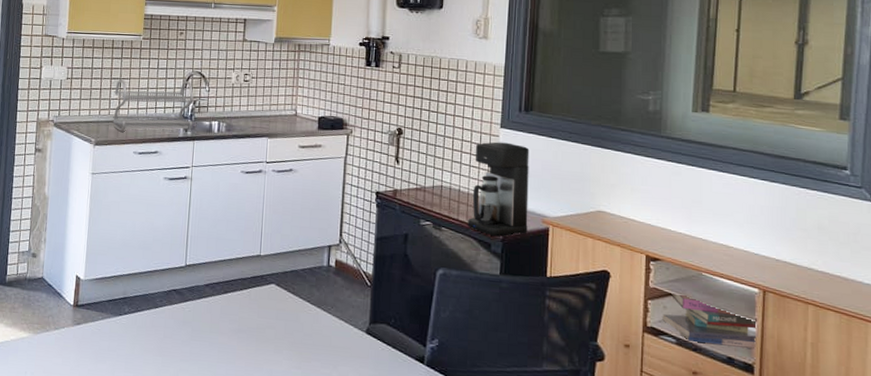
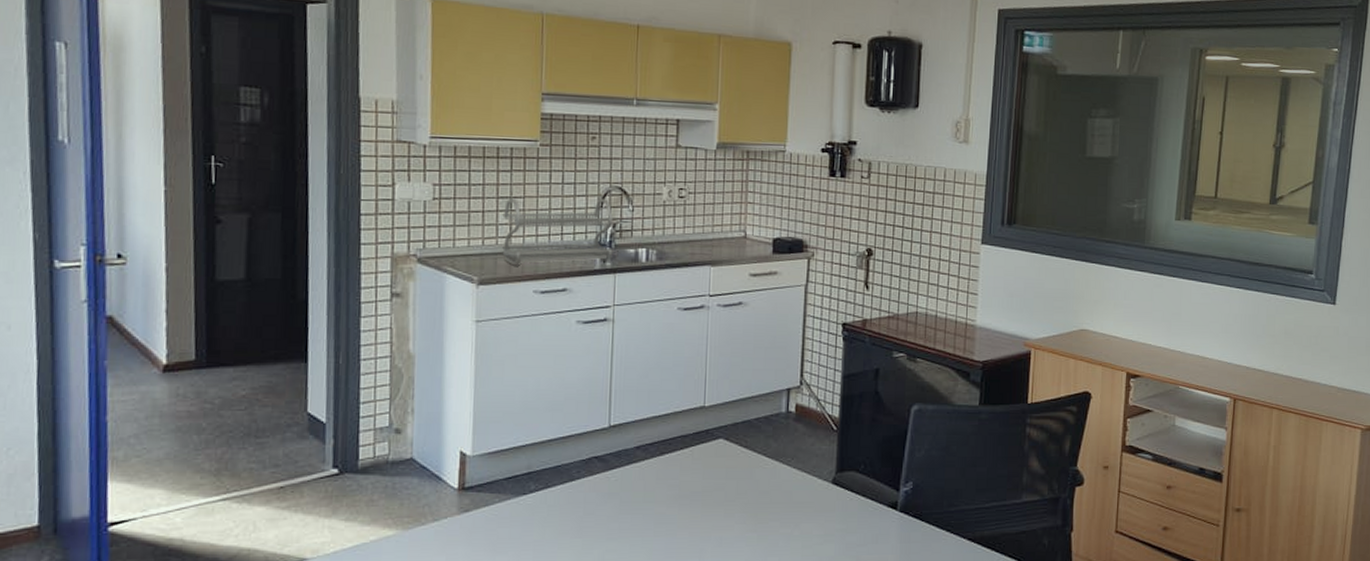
coffee maker: present [468,142,529,236] -> none [945,260,1012,363]
books: present [662,294,757,348] -> none [1140,411,1227,457]

